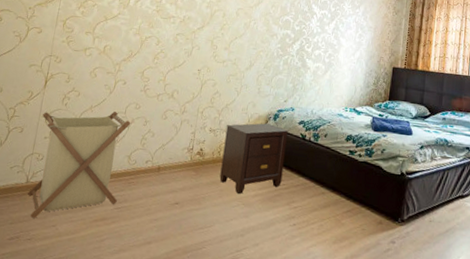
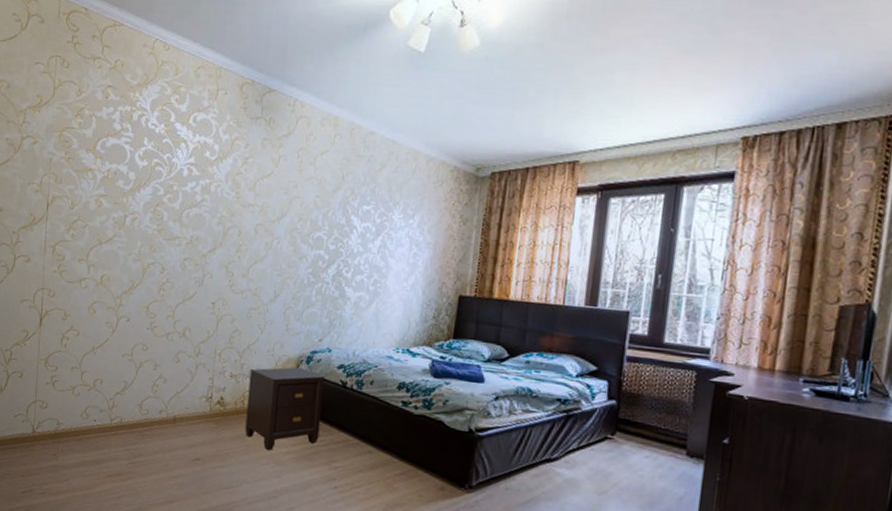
laundry basket: present [27,112,131,218] -> none [34,354,139,471]

